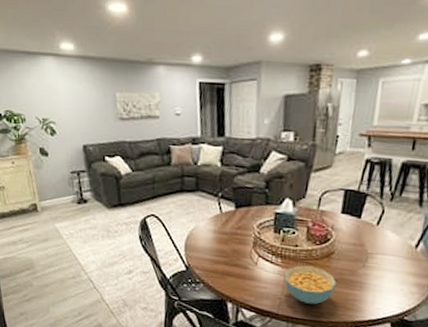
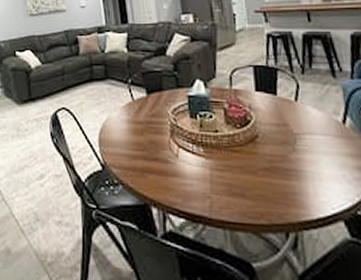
cereal bowl: present [283,265,337,305] -> none [208,154,270,203]

